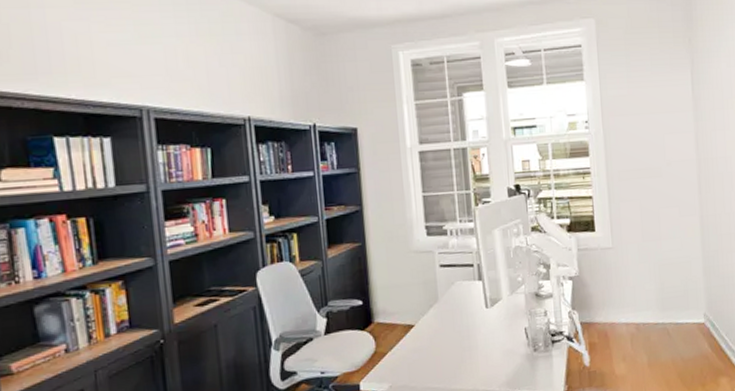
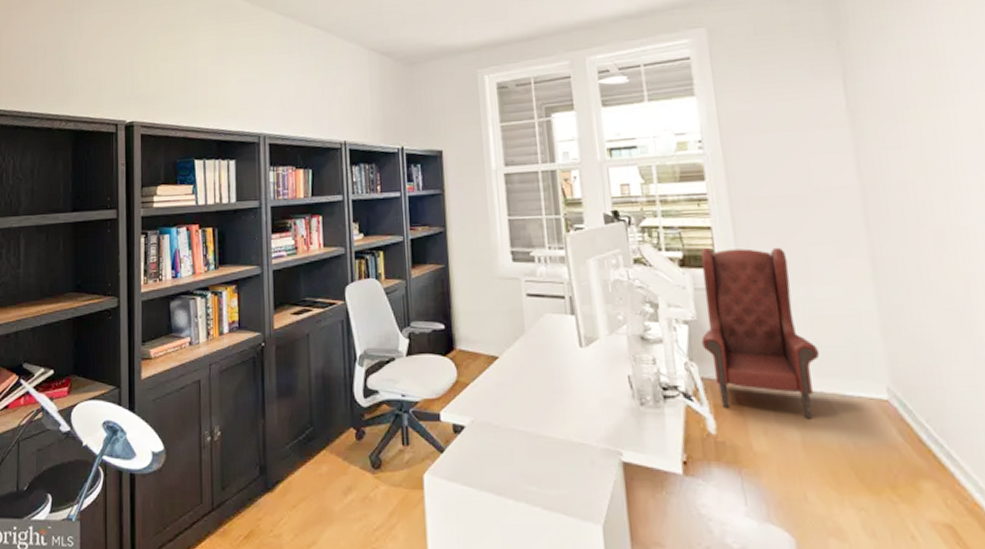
armchair: none [582,211,664,345] -> present [700,247,820,419]

